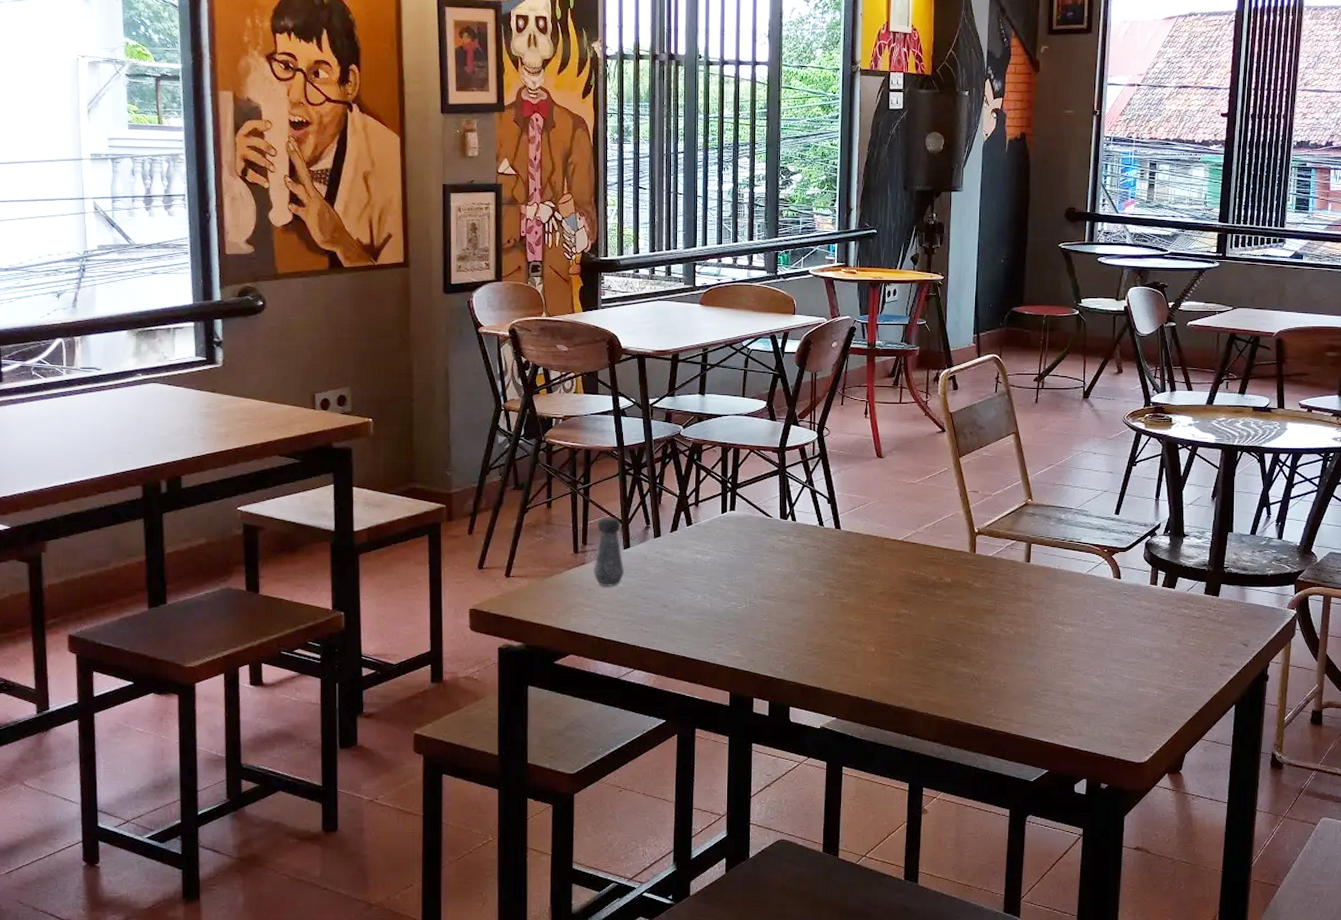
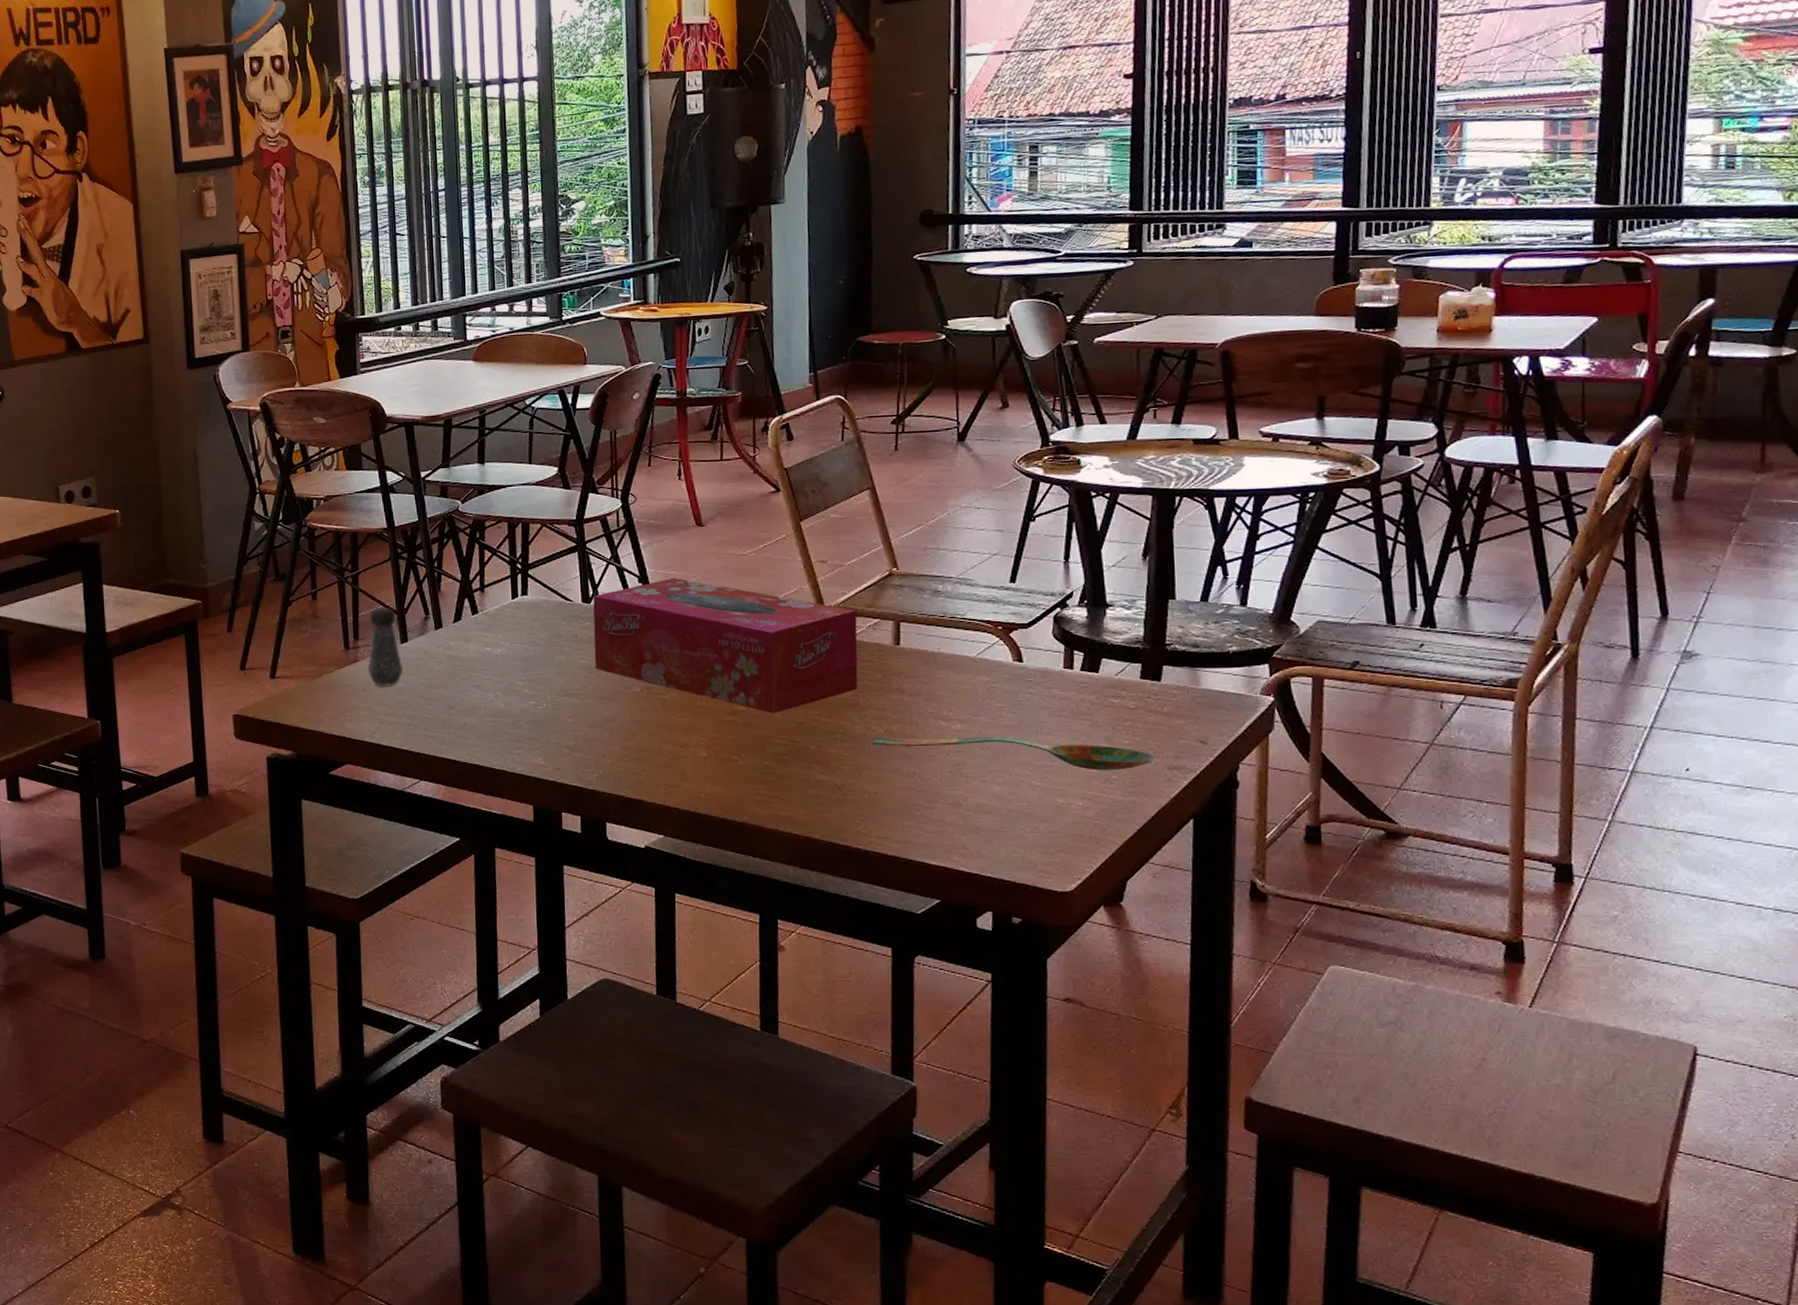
tissue box: none [788,501,999,617] -> present [593,578,858,714]
spoon: none [1005,637,1212,666] -> present [873,736,1156,771]

